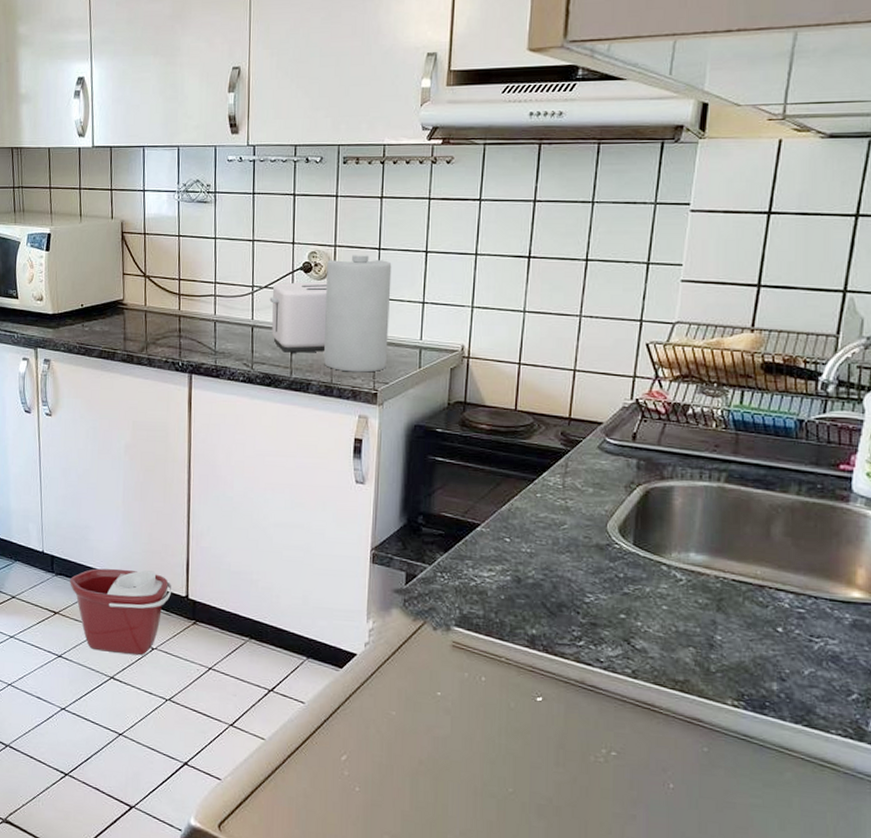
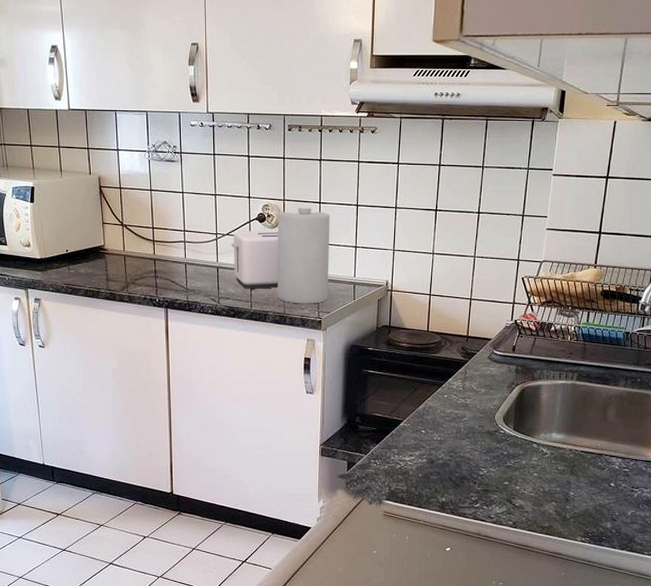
bucket: present [70,568,171,655] -> none [69,474,158,544]

